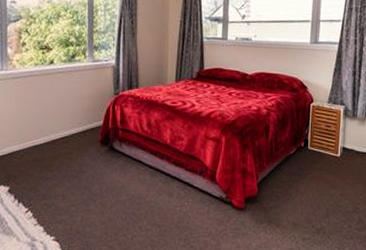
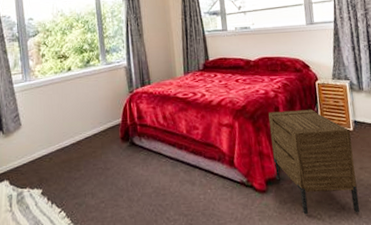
nightstand: none [255,130,338,238] -> present [268,109,360,215]

